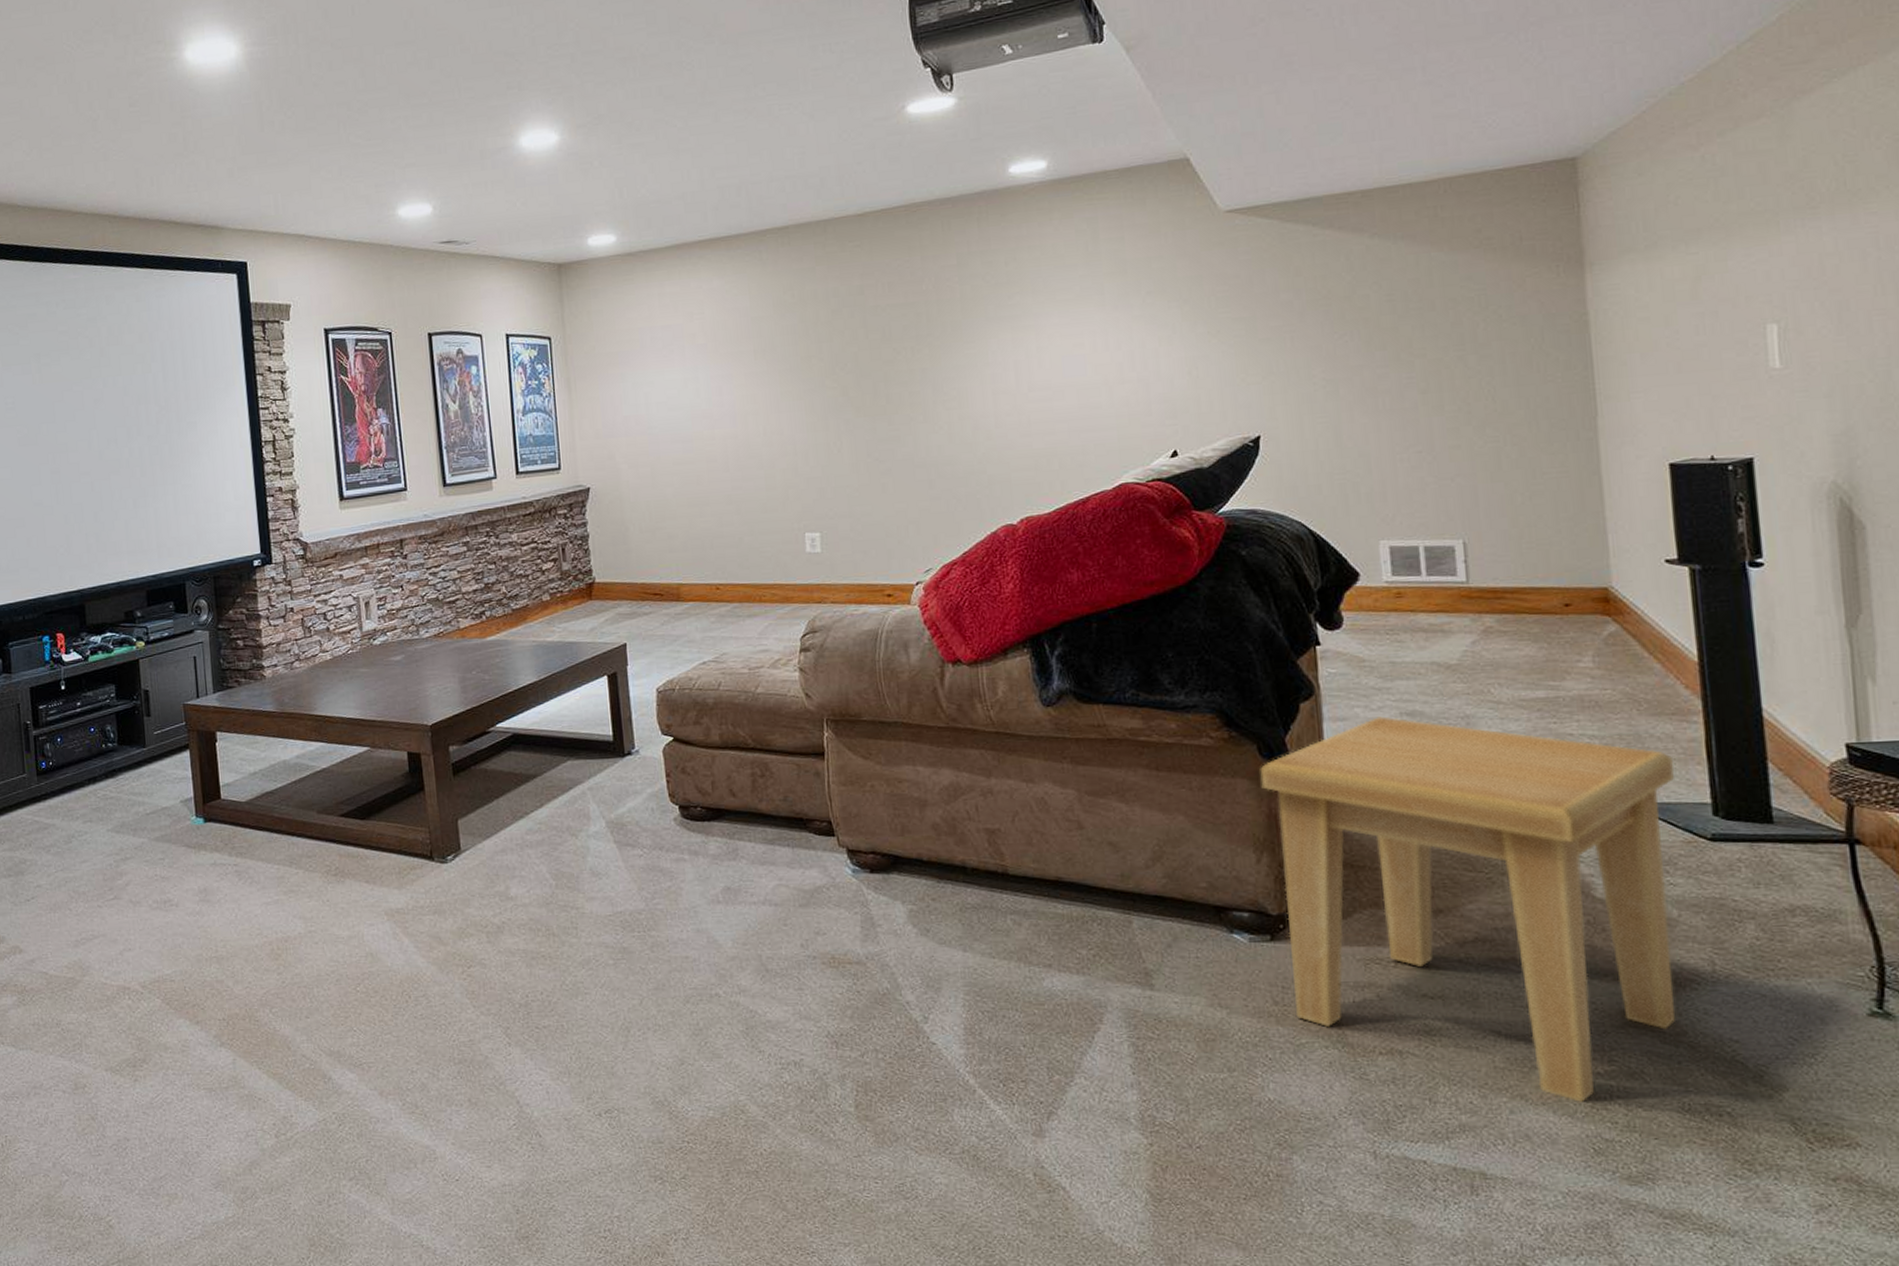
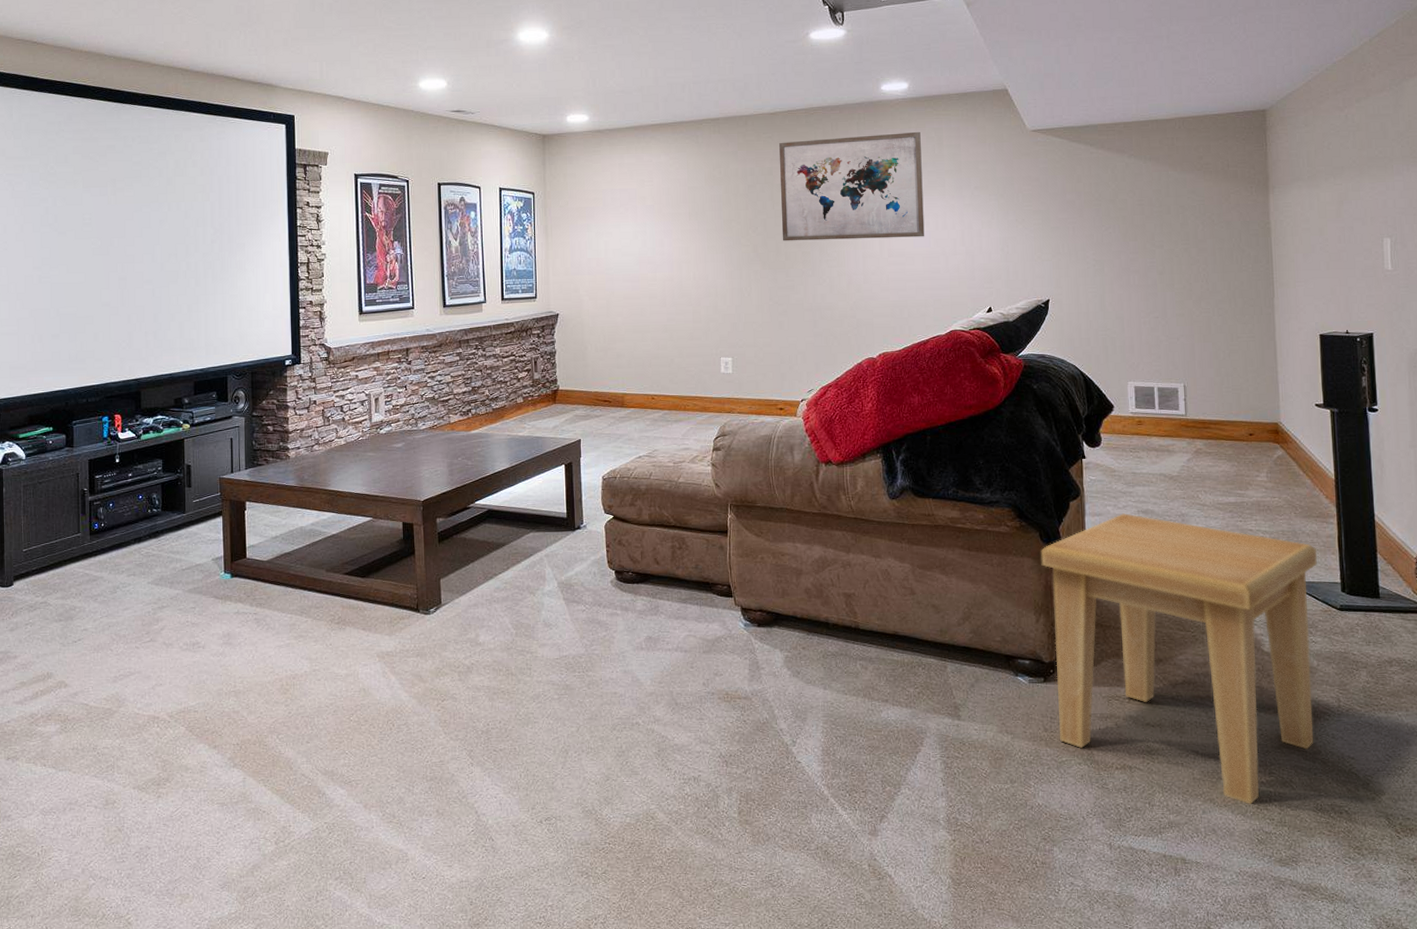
wall art: none [871,223,1079,380] -> present [779,131,925,241]

